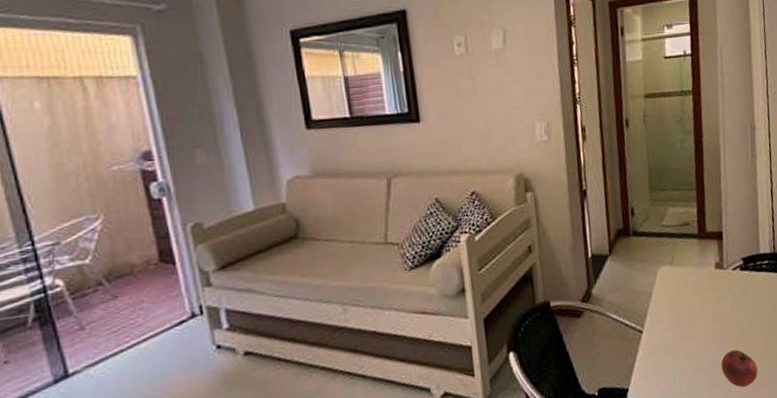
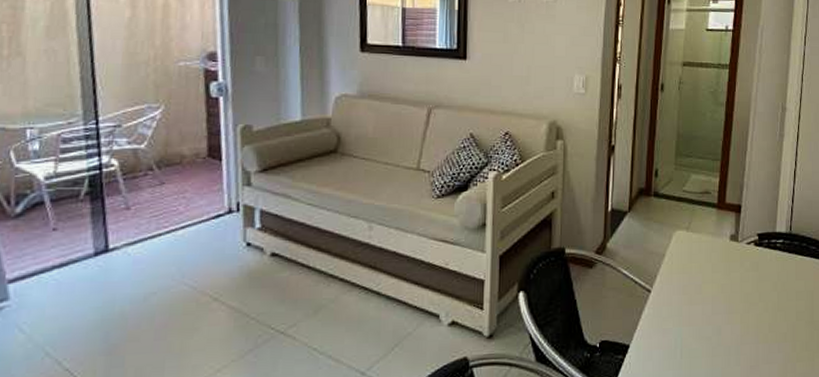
fruit: present [721,349,758,387] -> none [724,323,759,361]

